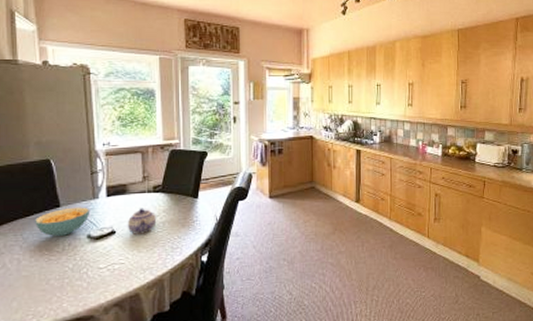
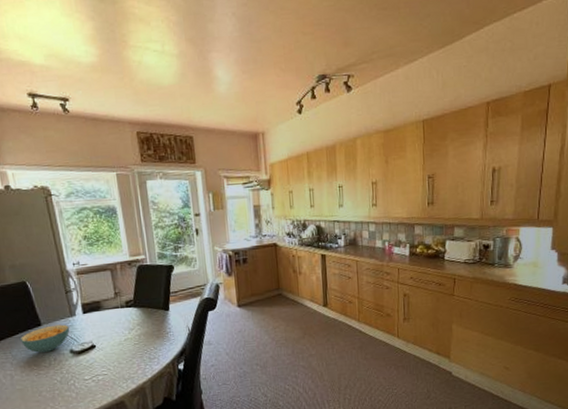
teapot: present [127,208,157,234] -> none [105,322,133,348]

